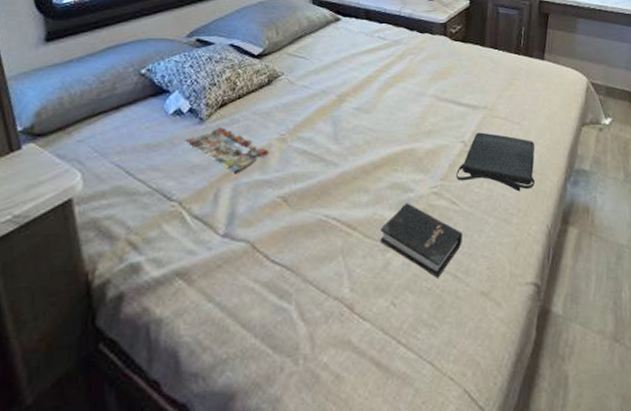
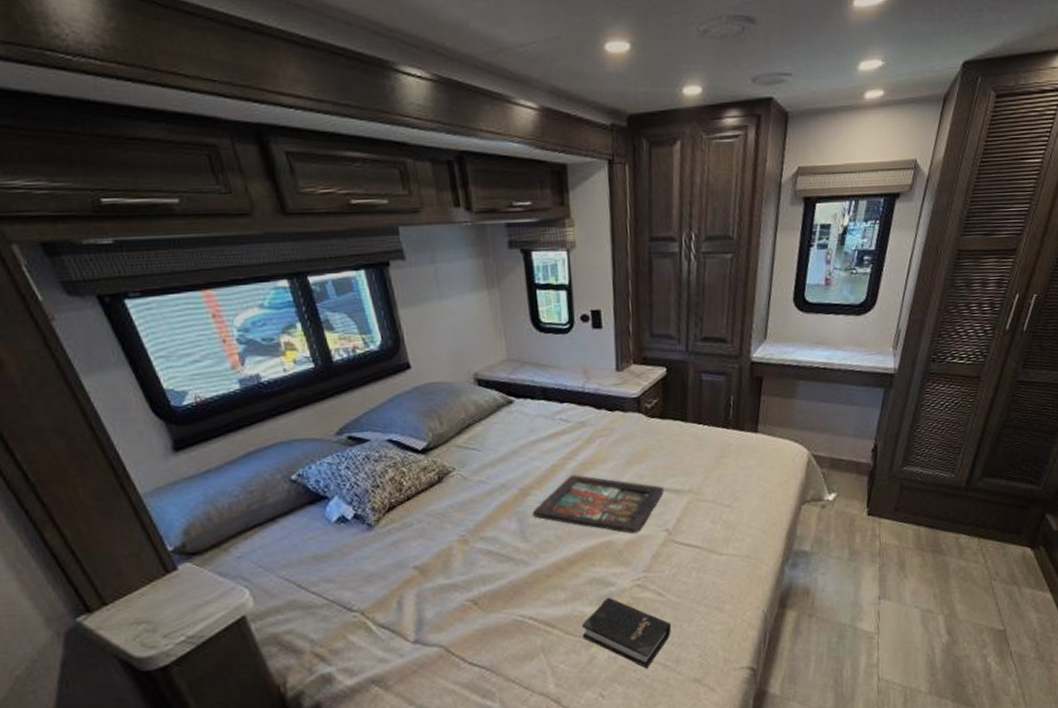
magazine: present [185,127,270,174] -> none [355,532,451,580]
decorative tray: none [346,86,462,144] -> present [533,475,664,534]
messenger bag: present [456,132,535,192] -> none [661,518,749,578]

